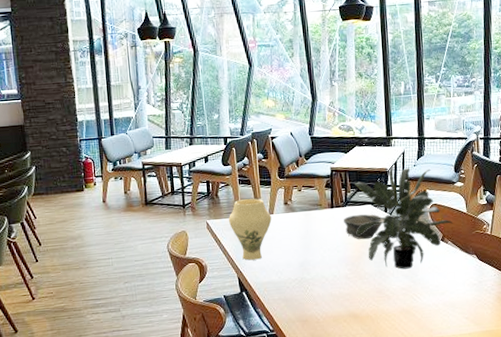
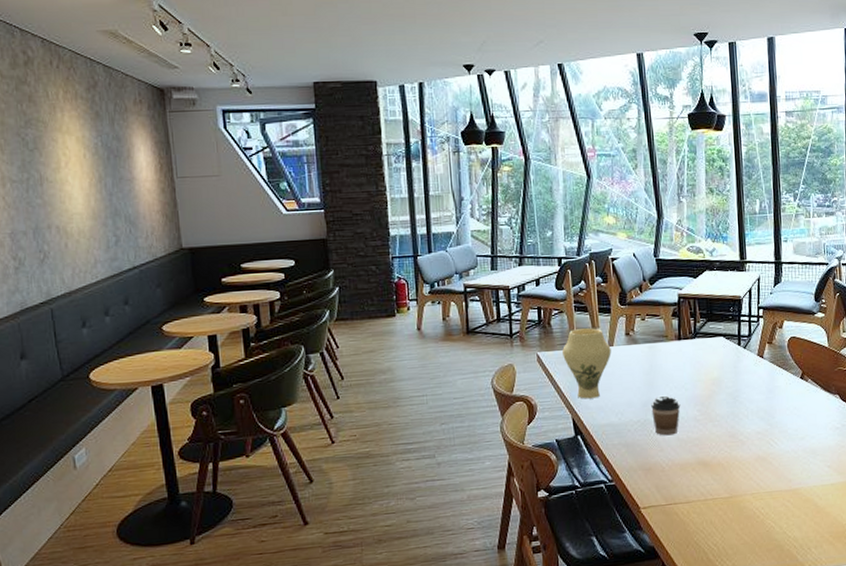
coffee cup: none [307,256,333,292] -> present [651,395,681,436]
bowl: present [344,214,385,240] -> none [692,347,738,377]
potted plant: present [354,166,454,269] -> none [704,293,814,411]

